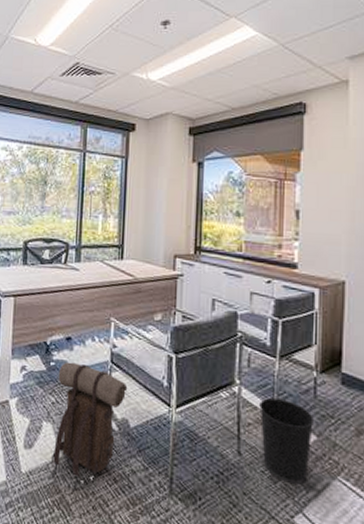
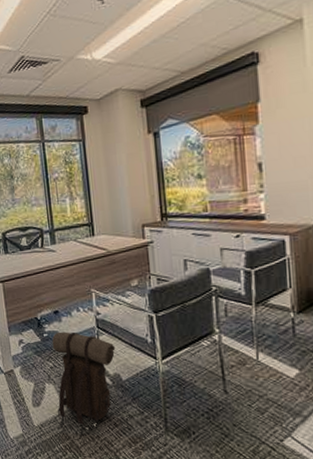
wastebasket: present [259,397,315,484] -> none [240,340,296,413]

